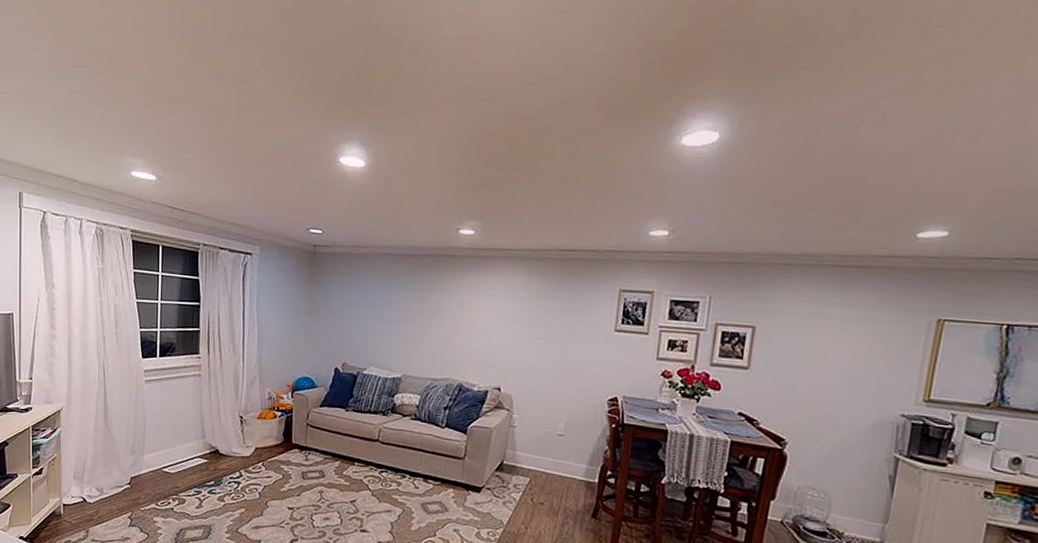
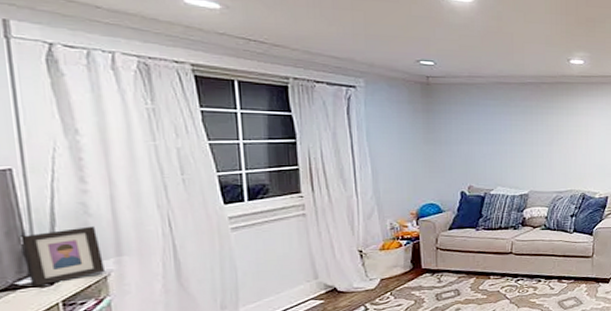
picture frame: none [13,366,59,411] -> present [21,226,104,286]

